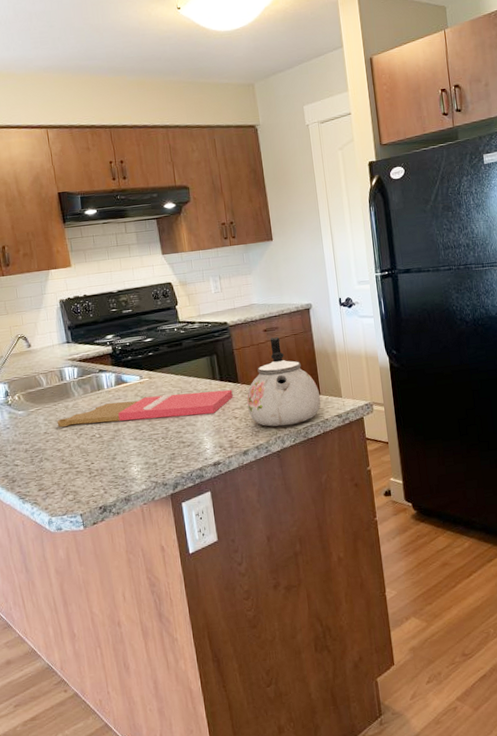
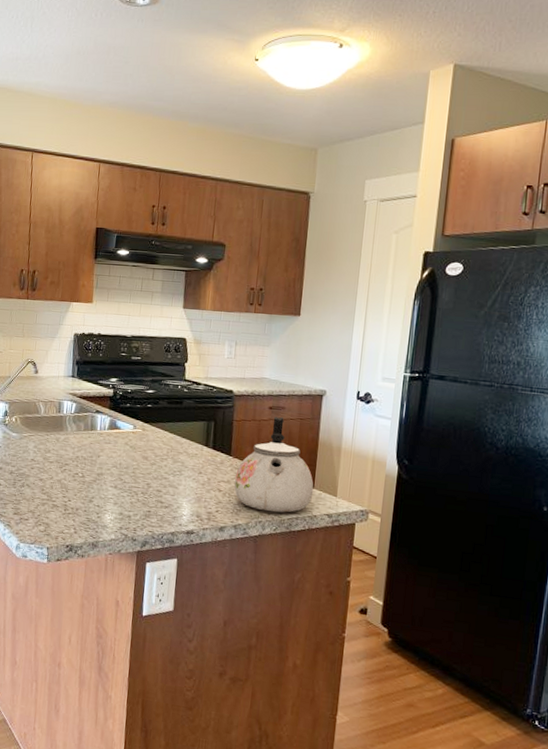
cutting board: present [57,389,233,427] -> none [45,445,223,480]

